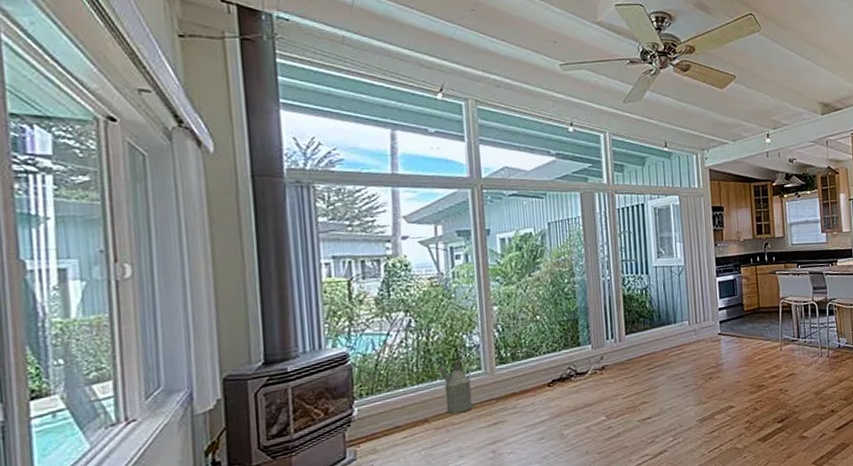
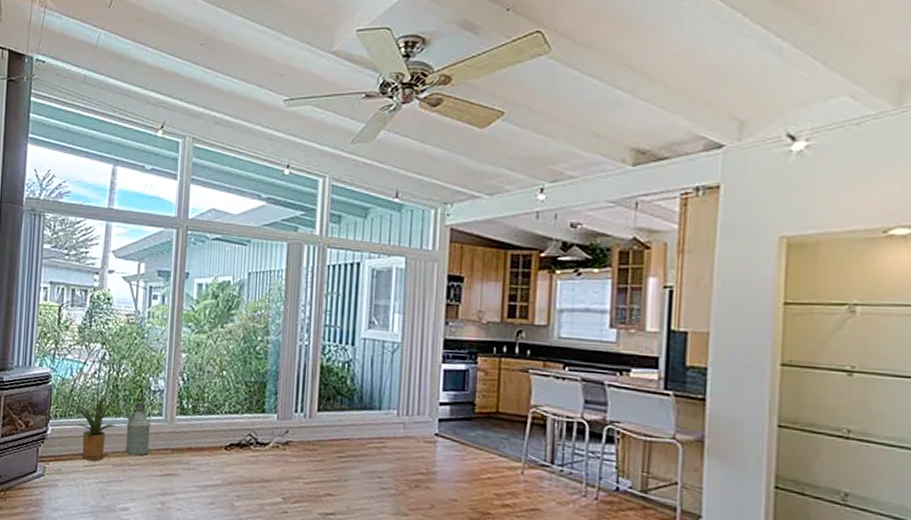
house plant: none [377,359,432,431] -> present [70,393,116,461]

